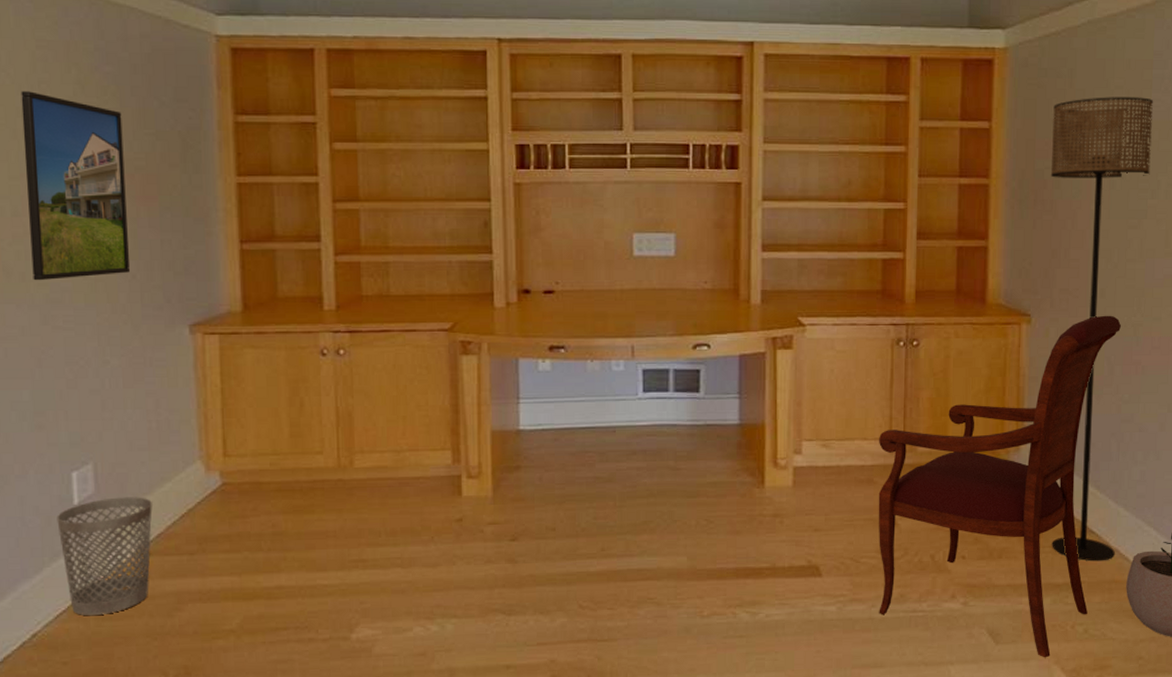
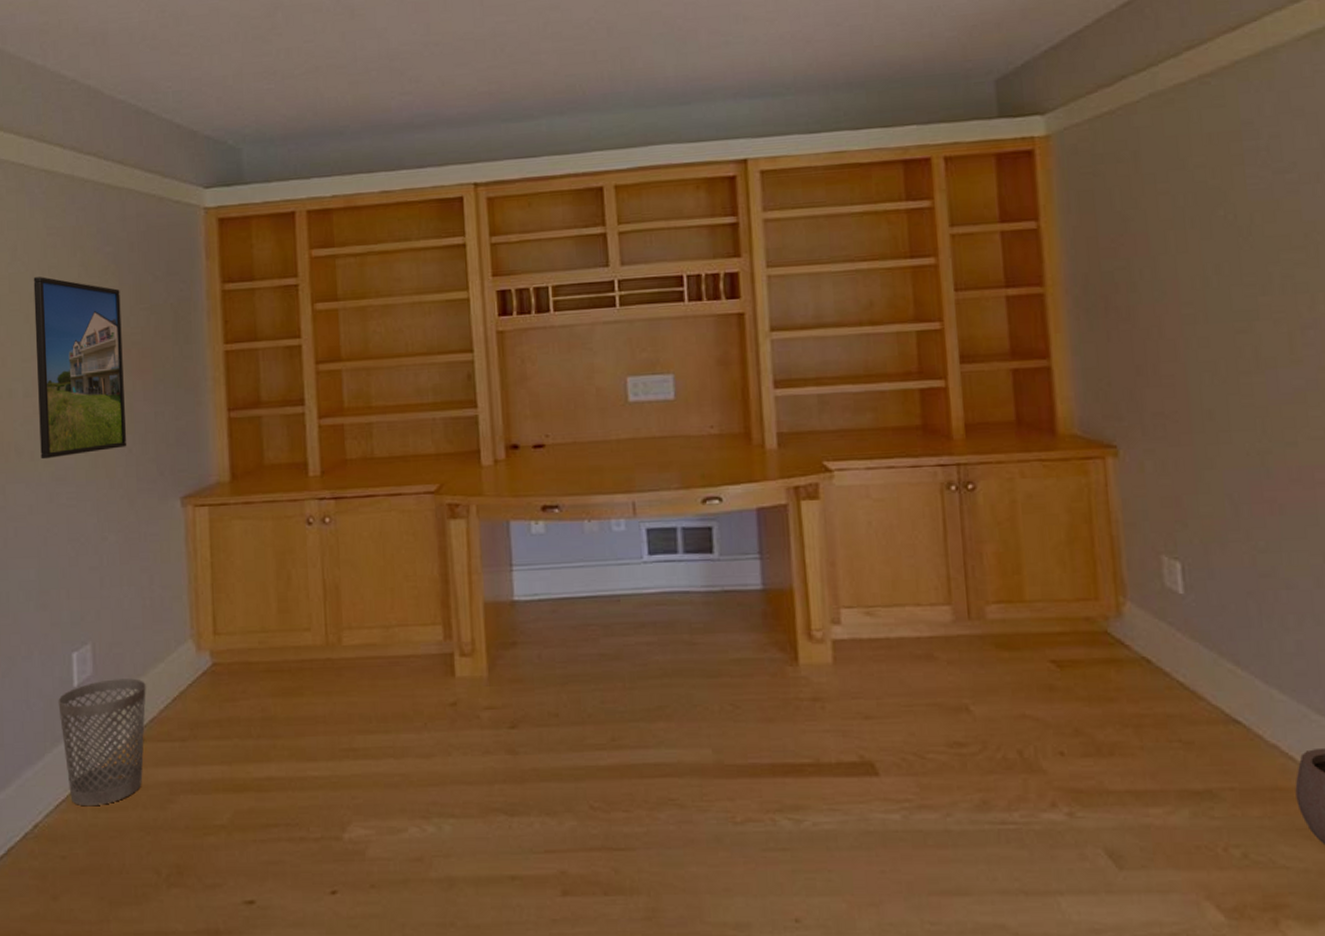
armchair: present [878,315,1121,658] -> none [936,441,1245,891]
floor lamp: present [1050,97,1154,562] -> none [1116,175,1274,761]

